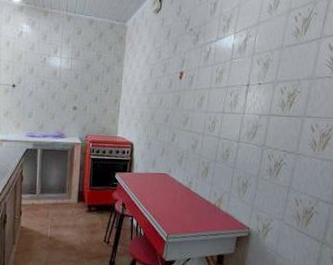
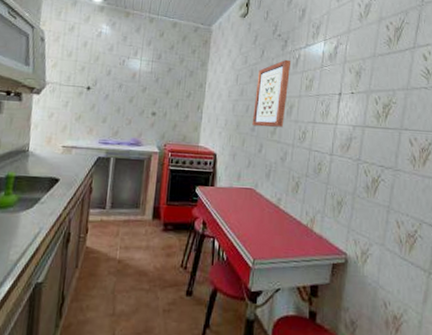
wall art: none [166,53,203,118] -> present [252,59,292,127]

